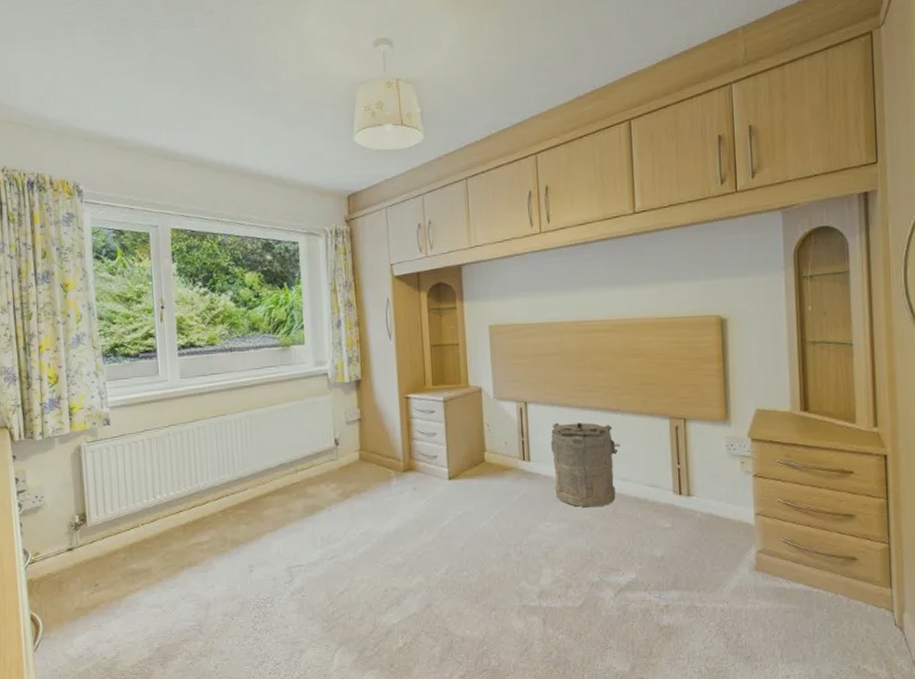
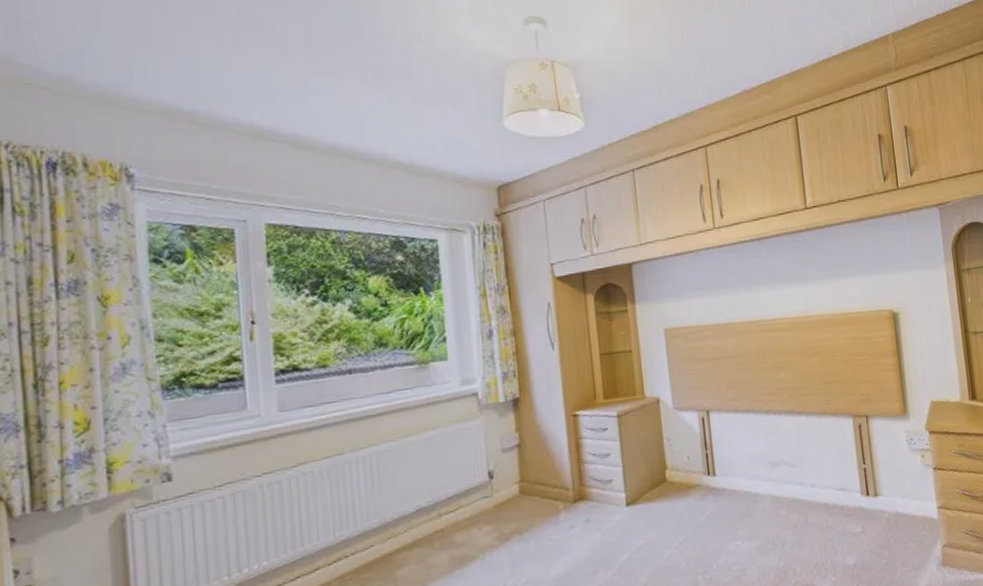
laundry hamper: present [550,422,621,508] -> none [735,428,808,521]

